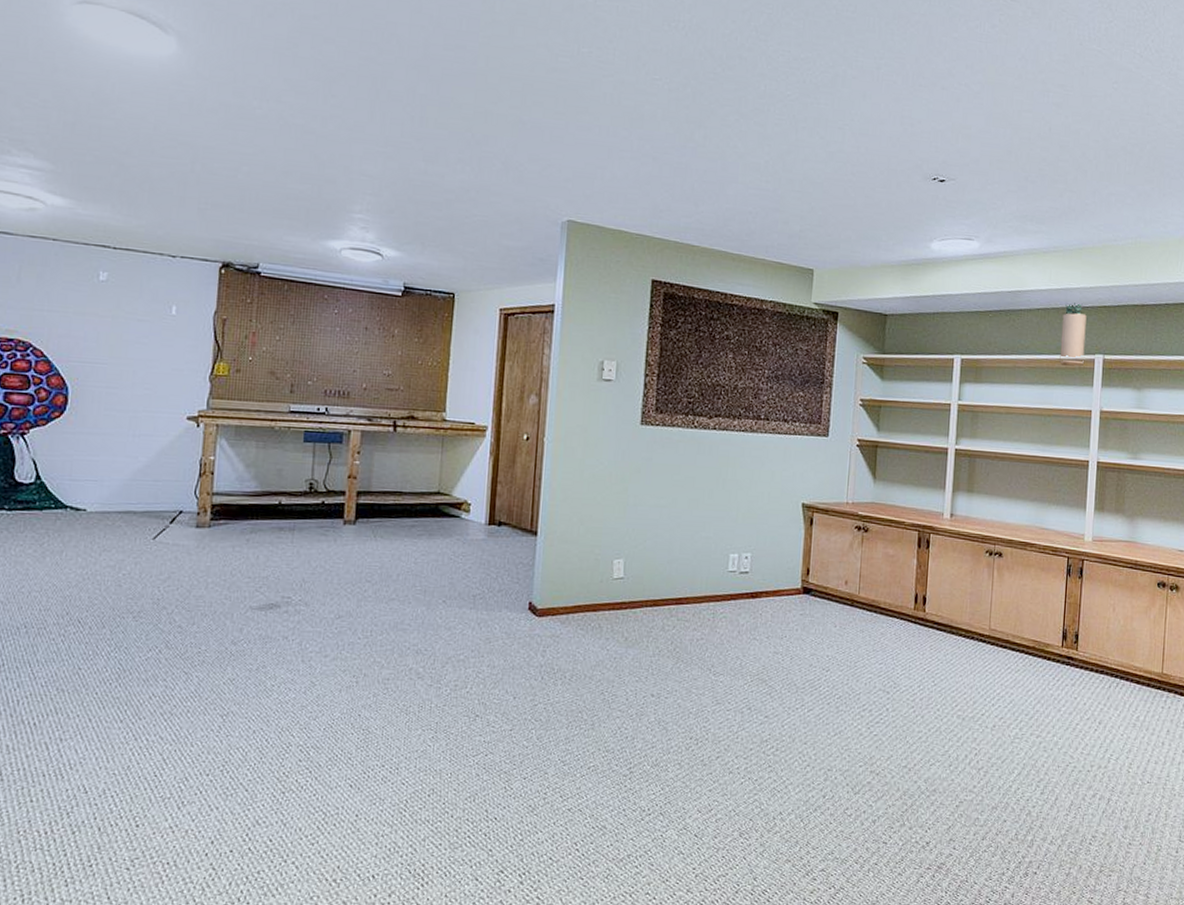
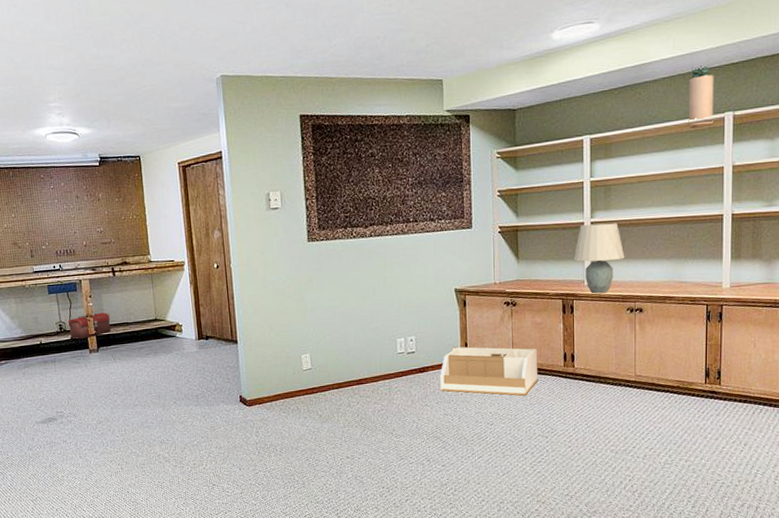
toolbox: none [321,473,379,506] -> present [68,312,111,339]
storage bin: none [773,571,886,641] -> present [440,346,539,397]
table lamp: none [934,451,988,530] -> present [573,223,625,294]

